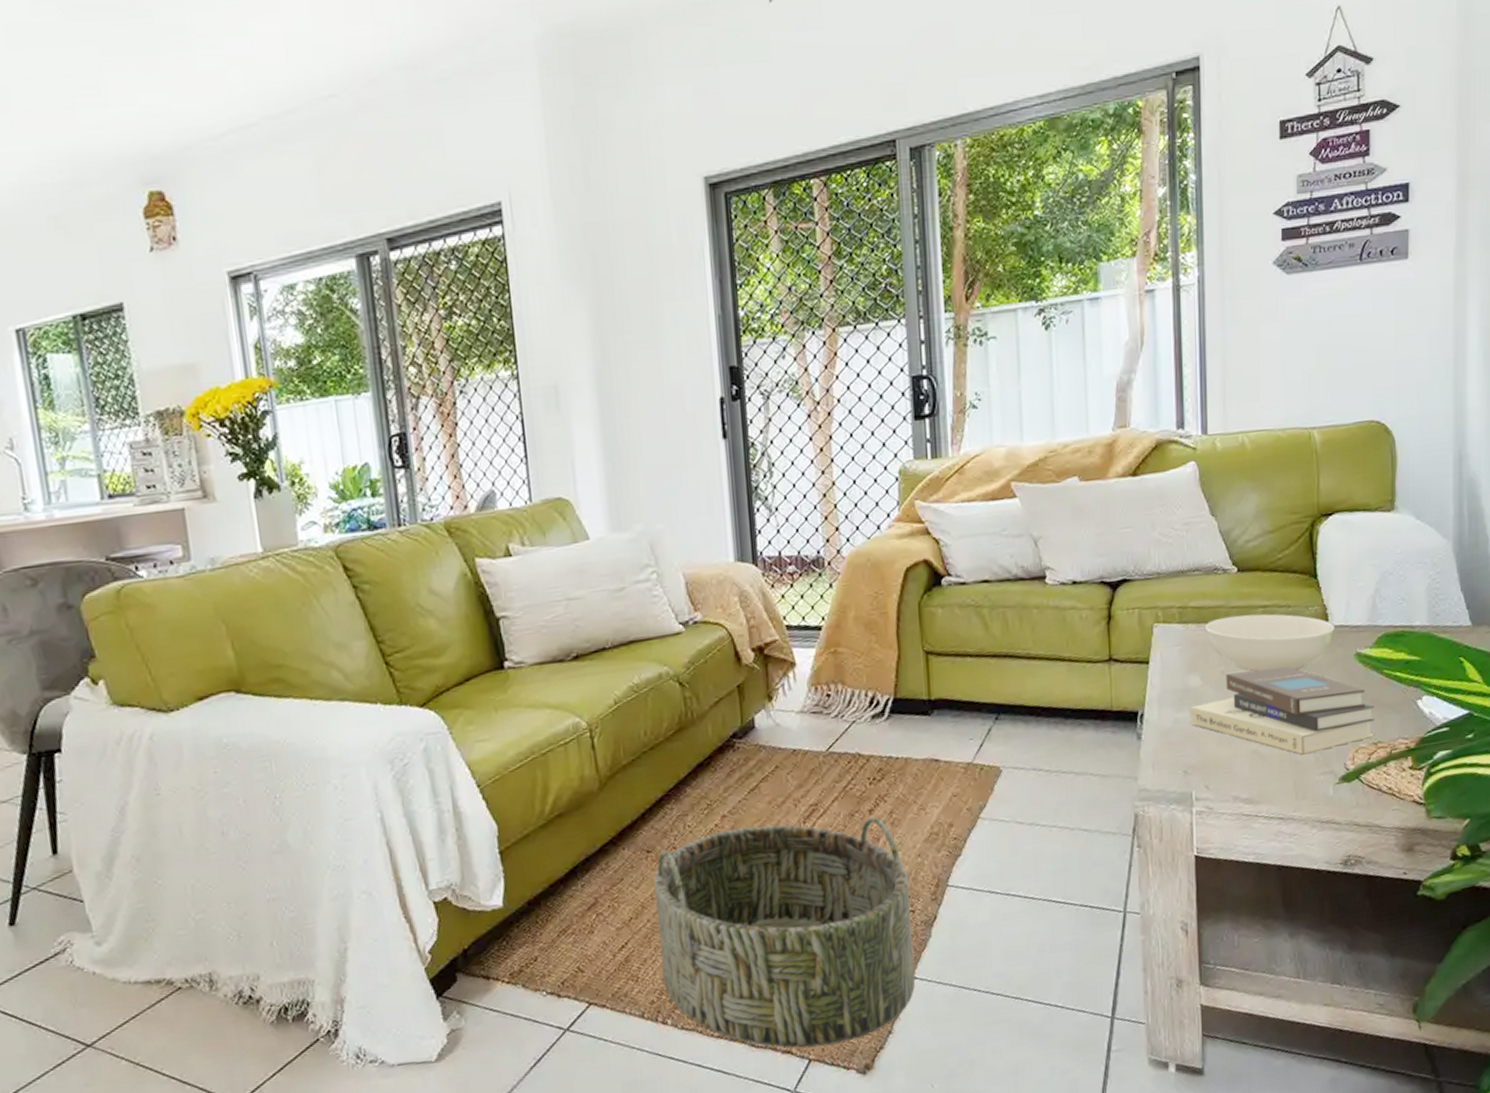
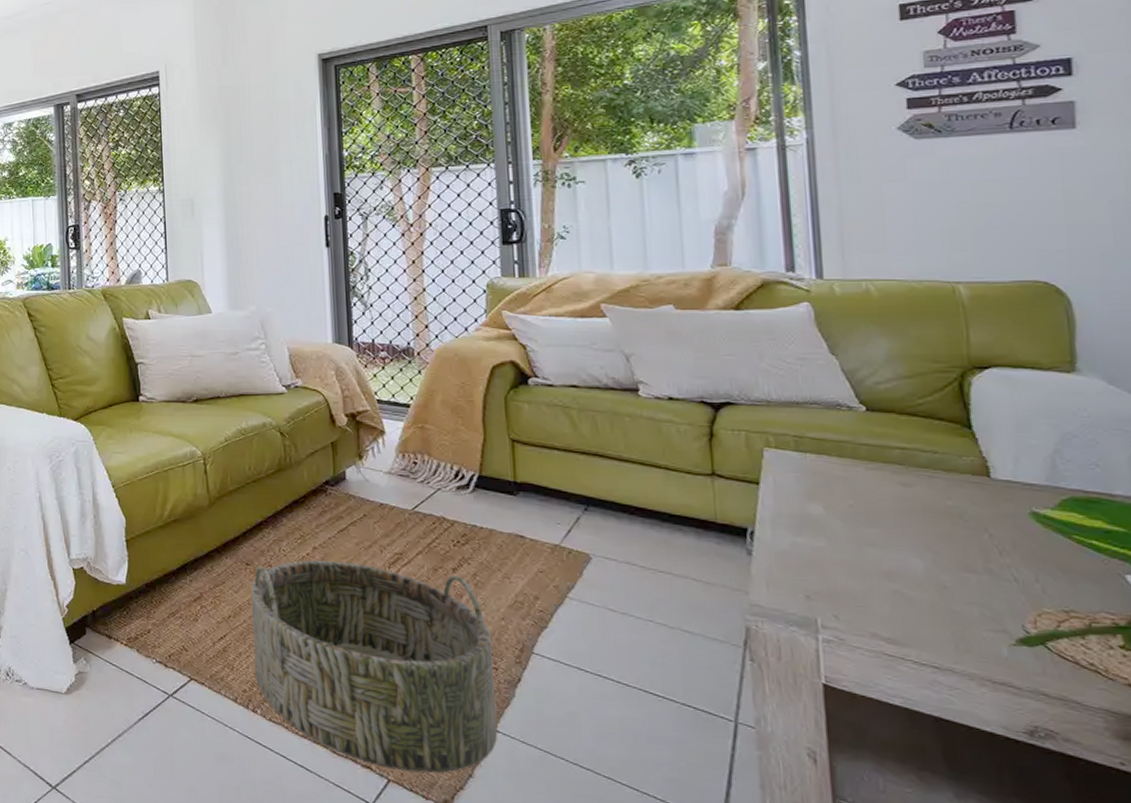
books: present [1190,665,1374,755] -> none [811,509,1064,607]
bowl: present [1204,614,1335,672] -> none [826,452,1000,518]

